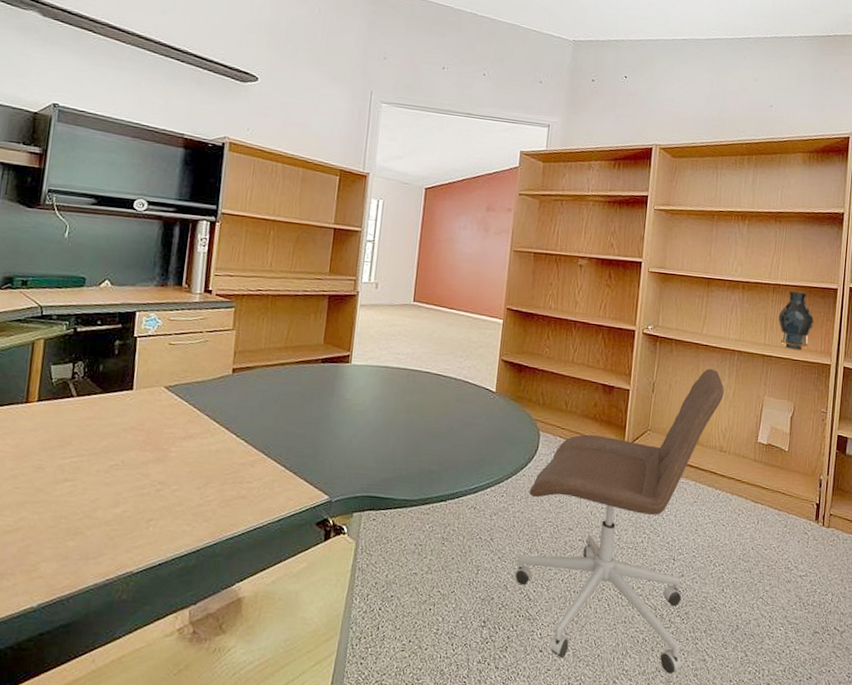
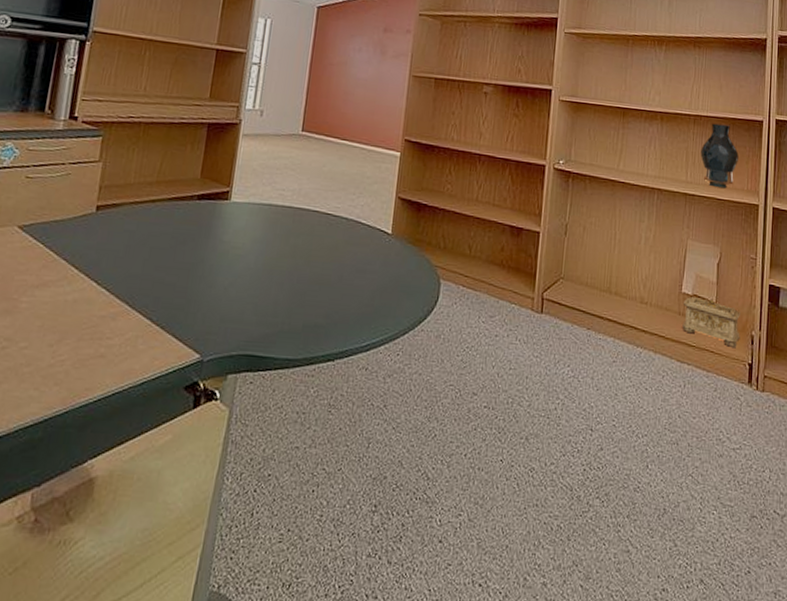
office chair: present [515,368,724,674] -> none [411,208,644,569]
decorative box: none [757,446,810,490] -> present [682,297,740,347]

